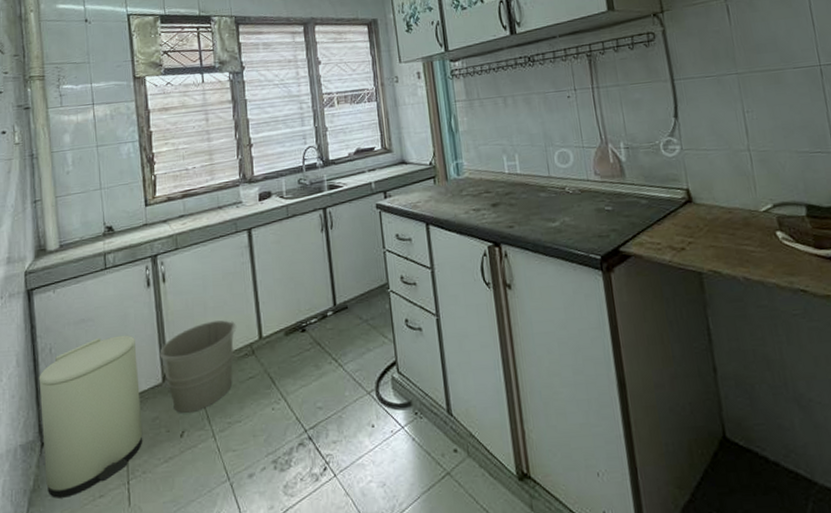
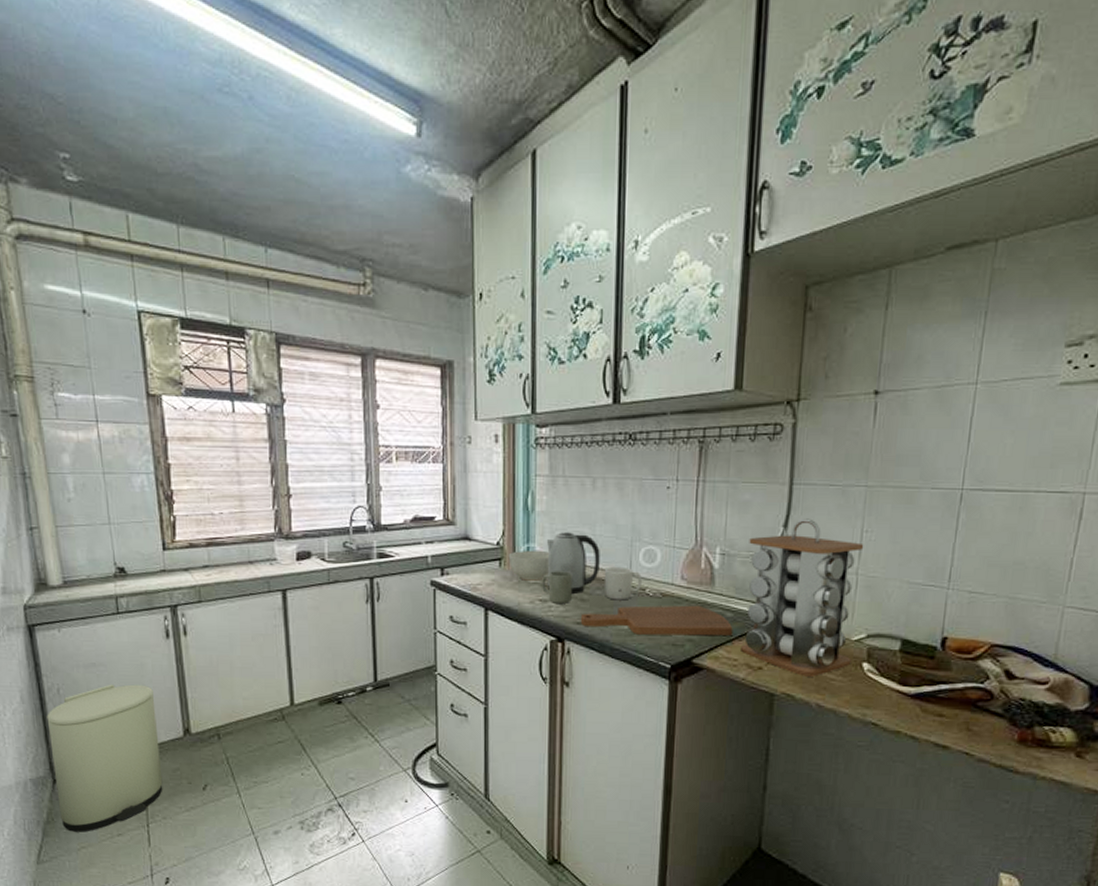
bucket: present [159,320,237,413] -> none [180,682,266,768]
bowl: none [440,165,478,194] -> present [508,551,549,581]
kettle: none [473,146,522,200] -> present [546,532,600,594]
cup: none [473,180,502,211] -> present [542,571,572,604]
cutting board: none [511,196,651,231] -> present [580,605,733,636]
mug: none [526,170,562,202] -> present [603,566,643,601]
spice rack: none [647,107,766,252] -> present [741,518,864,677]

